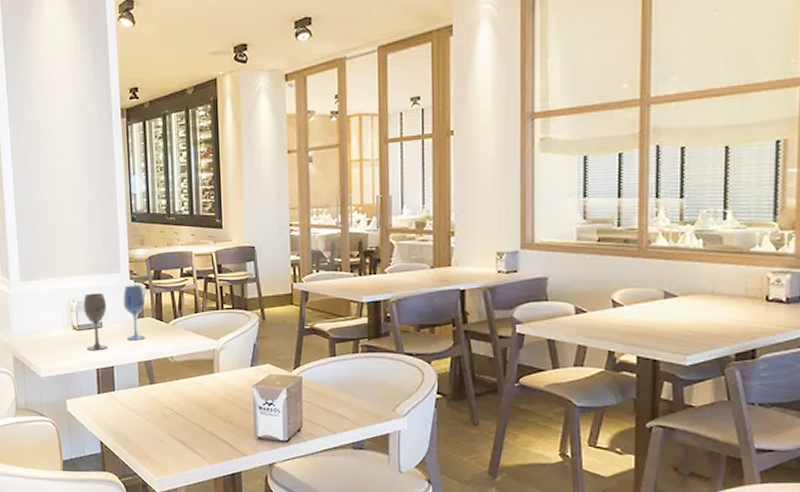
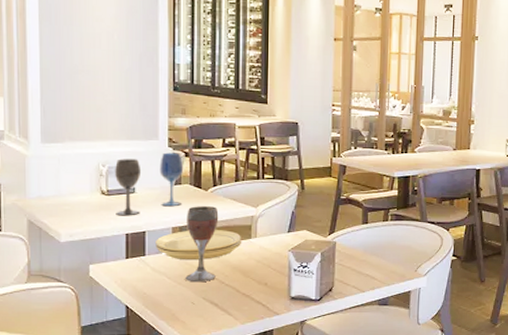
plate: none [123,364,206,396] -> present [156,230,242,261]
cup: none [150,340,182,419] -> present [185,206,219,283]

